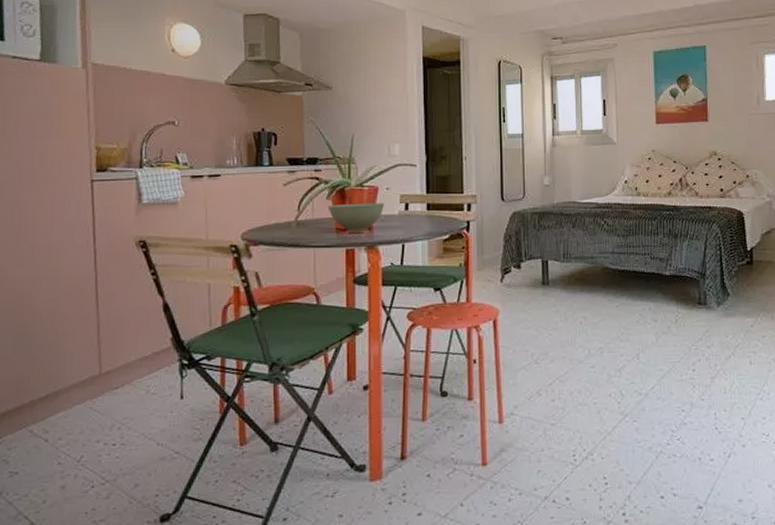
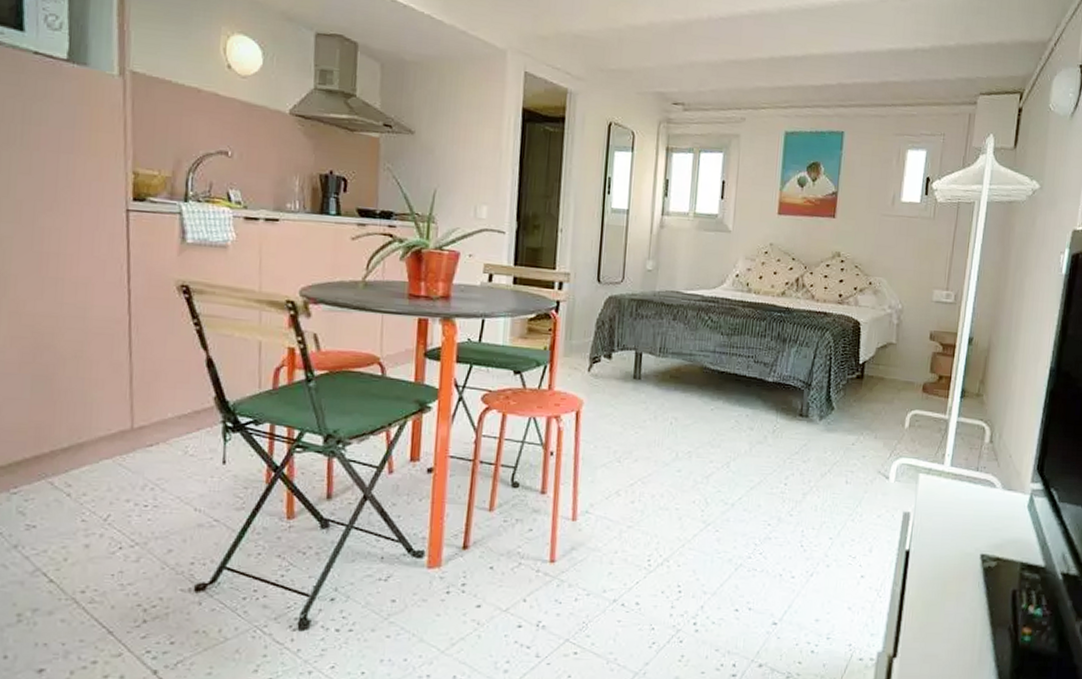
bowl: present [327,202,385,233] -> none [400,267,466,302]

